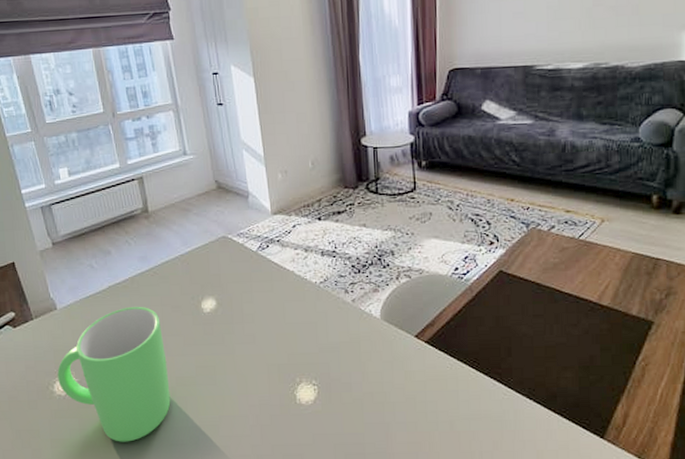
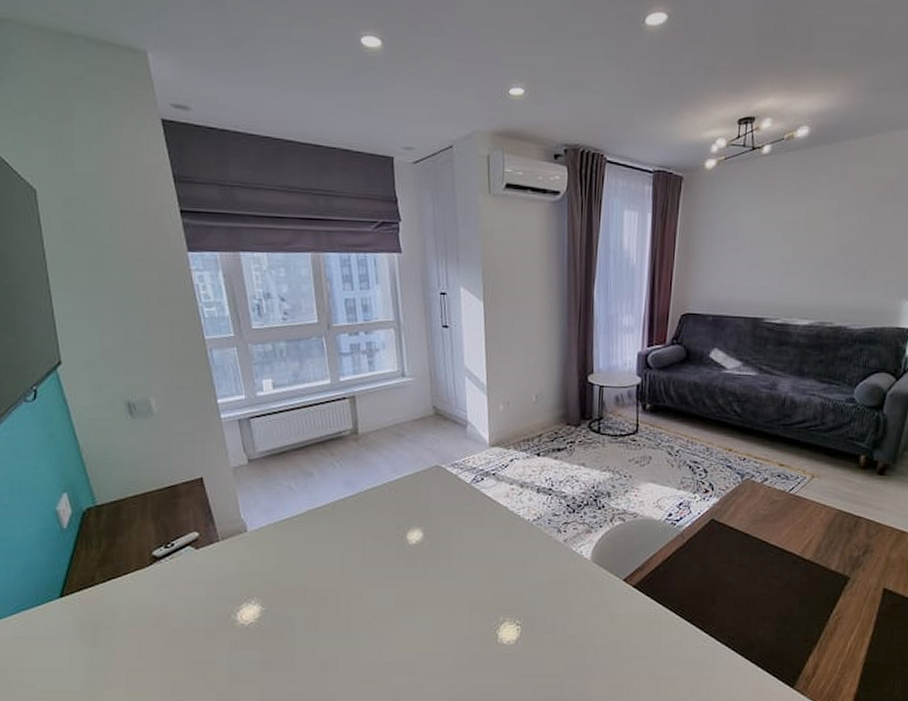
mug: present [57,306,171,442] -> none [242,533,365,677]

